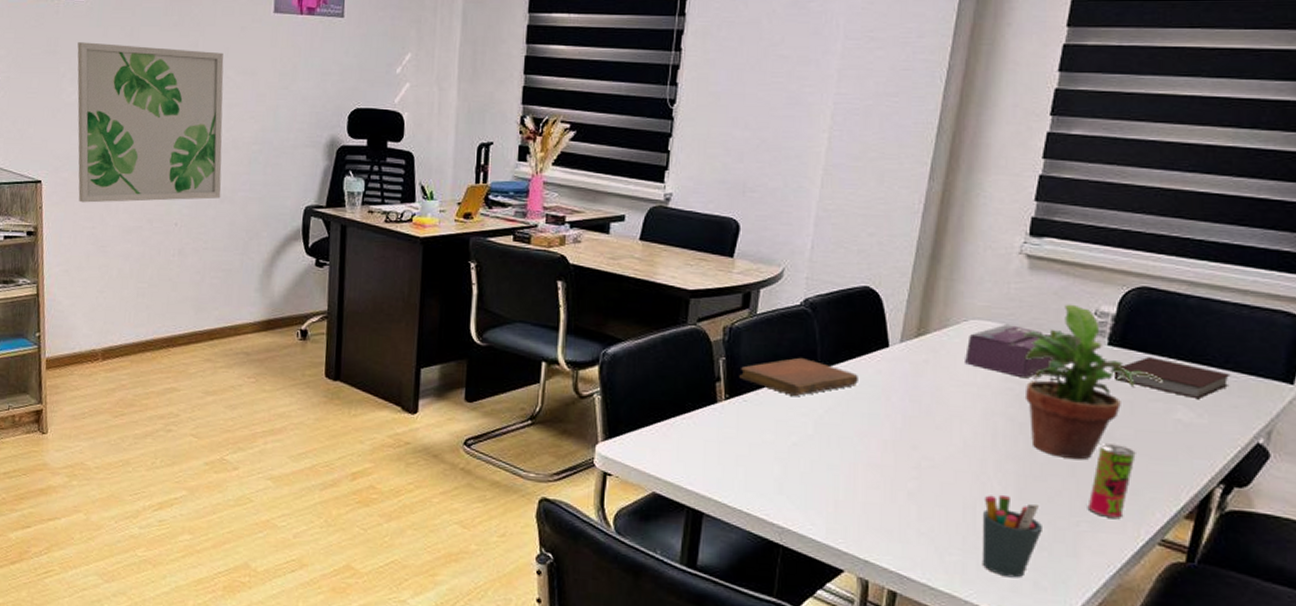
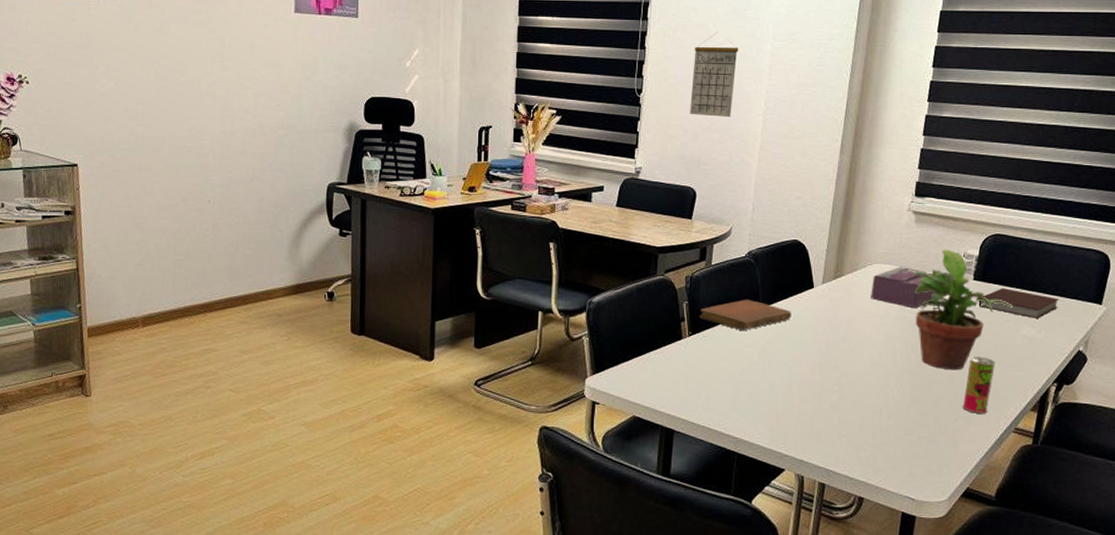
wall art: present [77,42,224,203] -> none [109,37,251,184]
calendar: none [734,28,800,135] -> present [689,31,739,118]
pen holder: present [982,494,1042,578] -> none [886,400,931,466]

